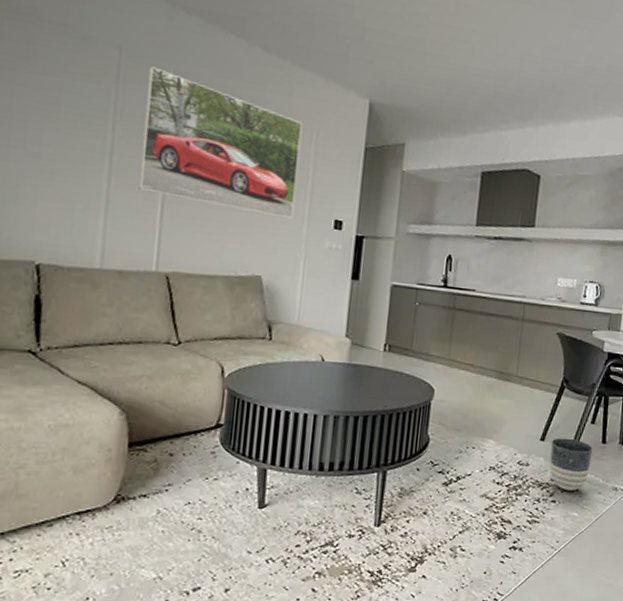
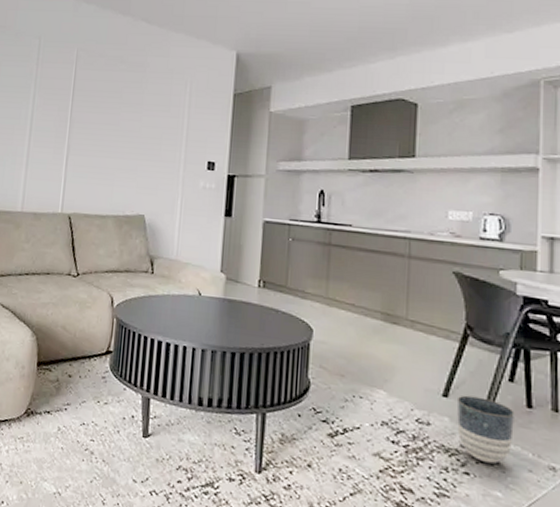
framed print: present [138,66,302,219] -> none [50,48,177,163]

